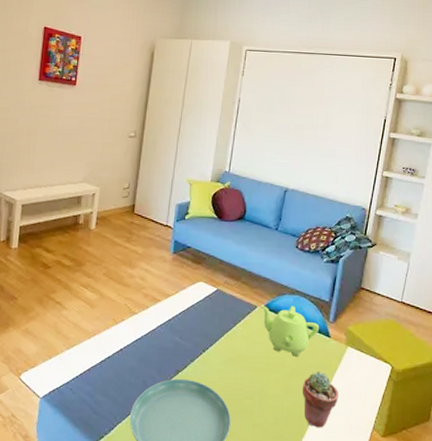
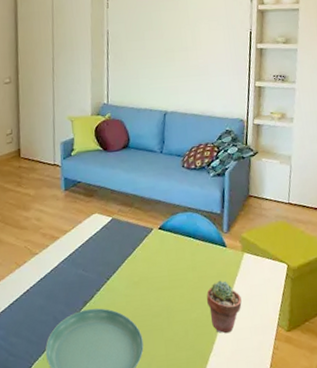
teapot: present [261,305,320,357] -> none [157,223,216,270]

